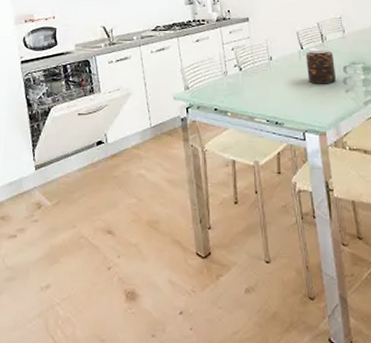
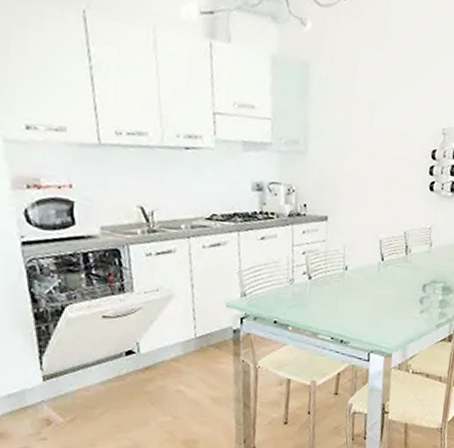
jar: present [306,47,336,84] -> none [383,259,415,303]

